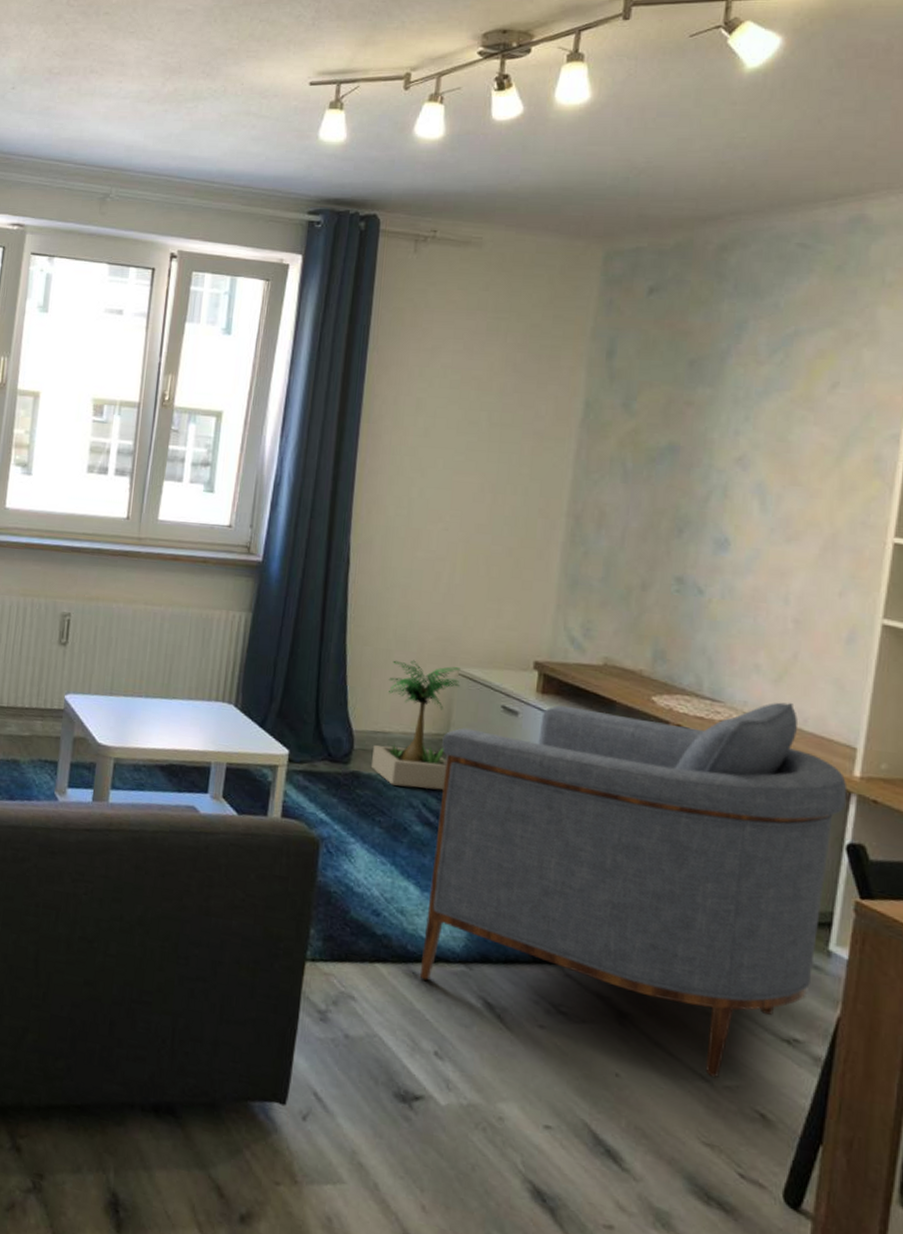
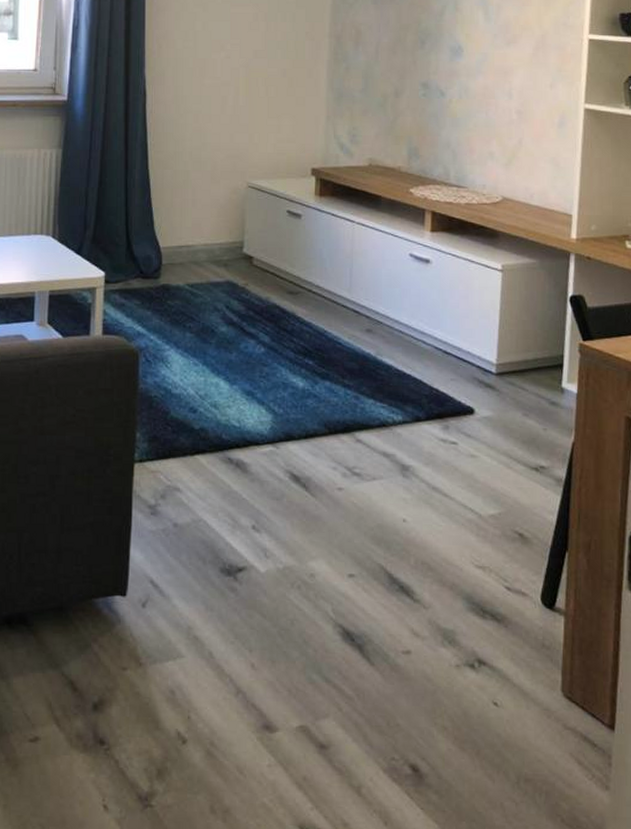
potted plant: present [370,660,461,791] -> none [178,177,251,293]
armchair: present [419,702,848,1078] -> none [234,181,567,509]

